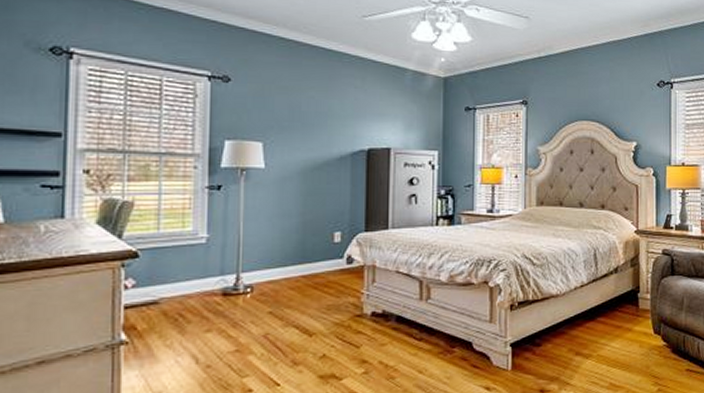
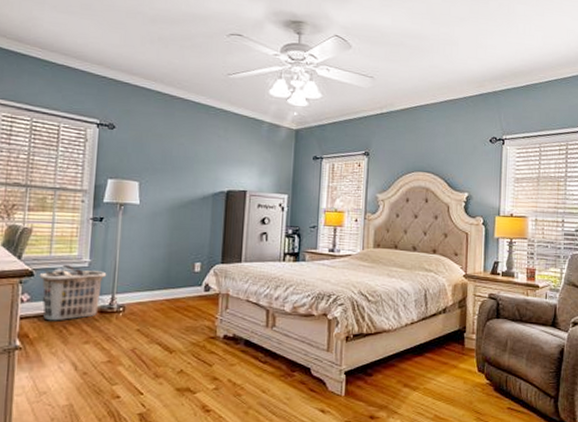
clothes hamper: none [145,242,229,309] -> present [39,264,107,321]

